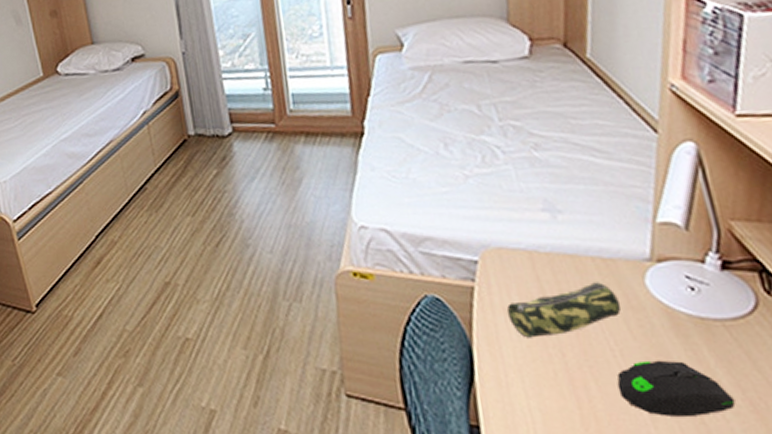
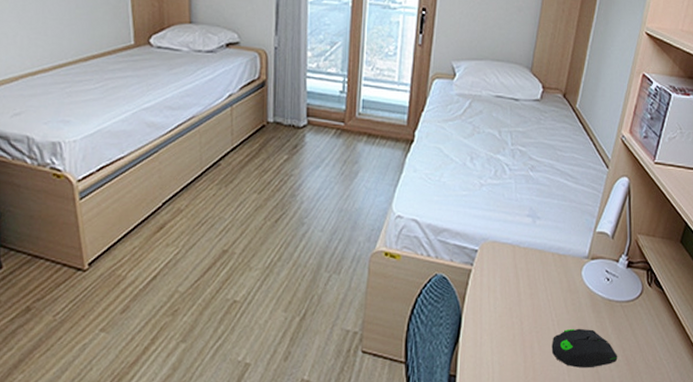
pencil case: present [506,282,622,338] -> none [490,271,564,310]

